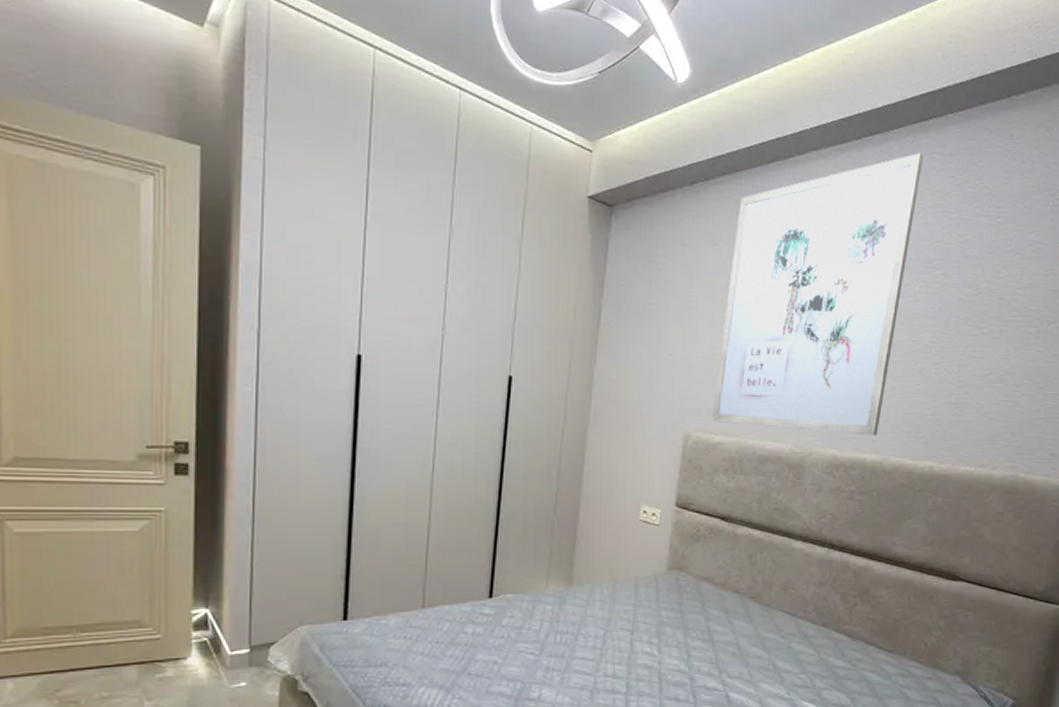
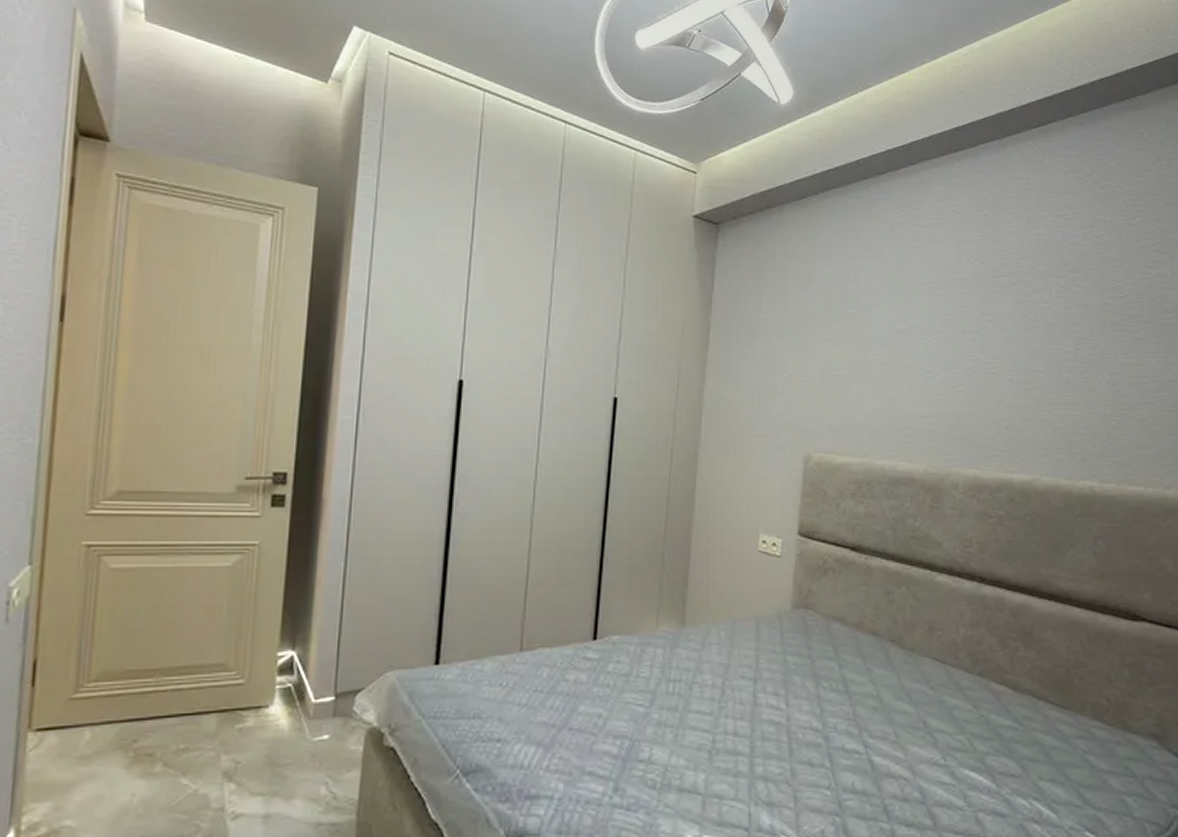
wall art: present [711,152,924,436] -> none [834,156,1047,453]

